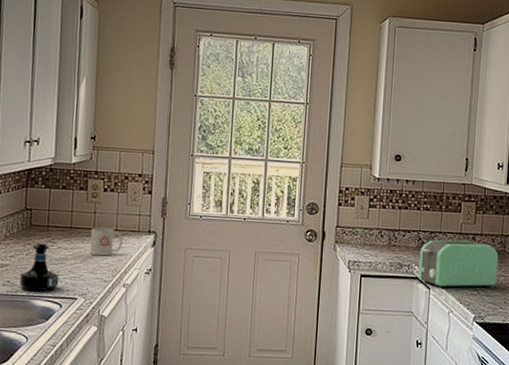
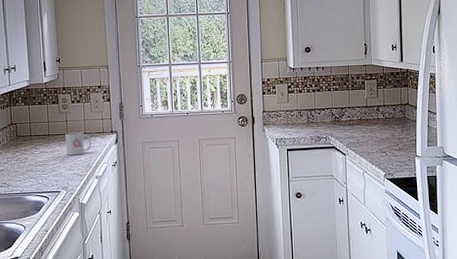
tequila bottle: present [19,243,60,291] -> none [13,150,45,189]
toaster: present [419,240,499,287] -> none [334,112,401,153]

